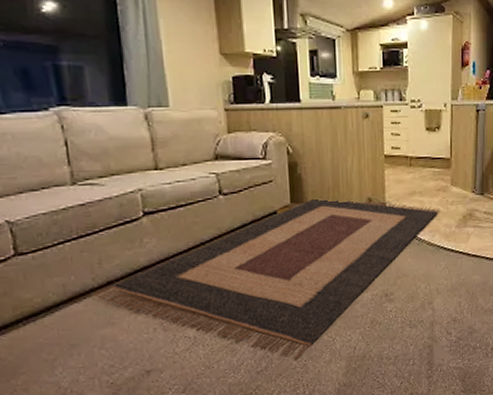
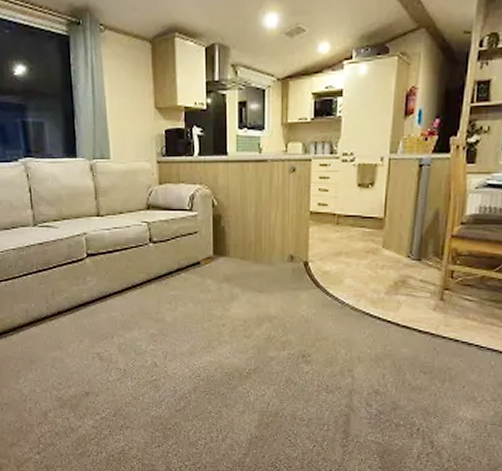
rug: present [93,196,440,359] -> none [47,250,368,404]

